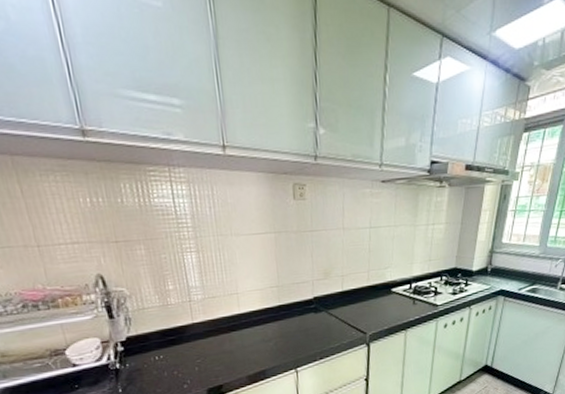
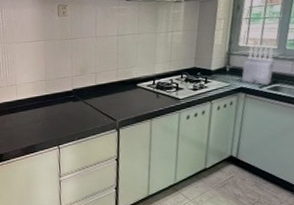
knife block: none [502,242,536,287] -> present [241,45,274,86]

